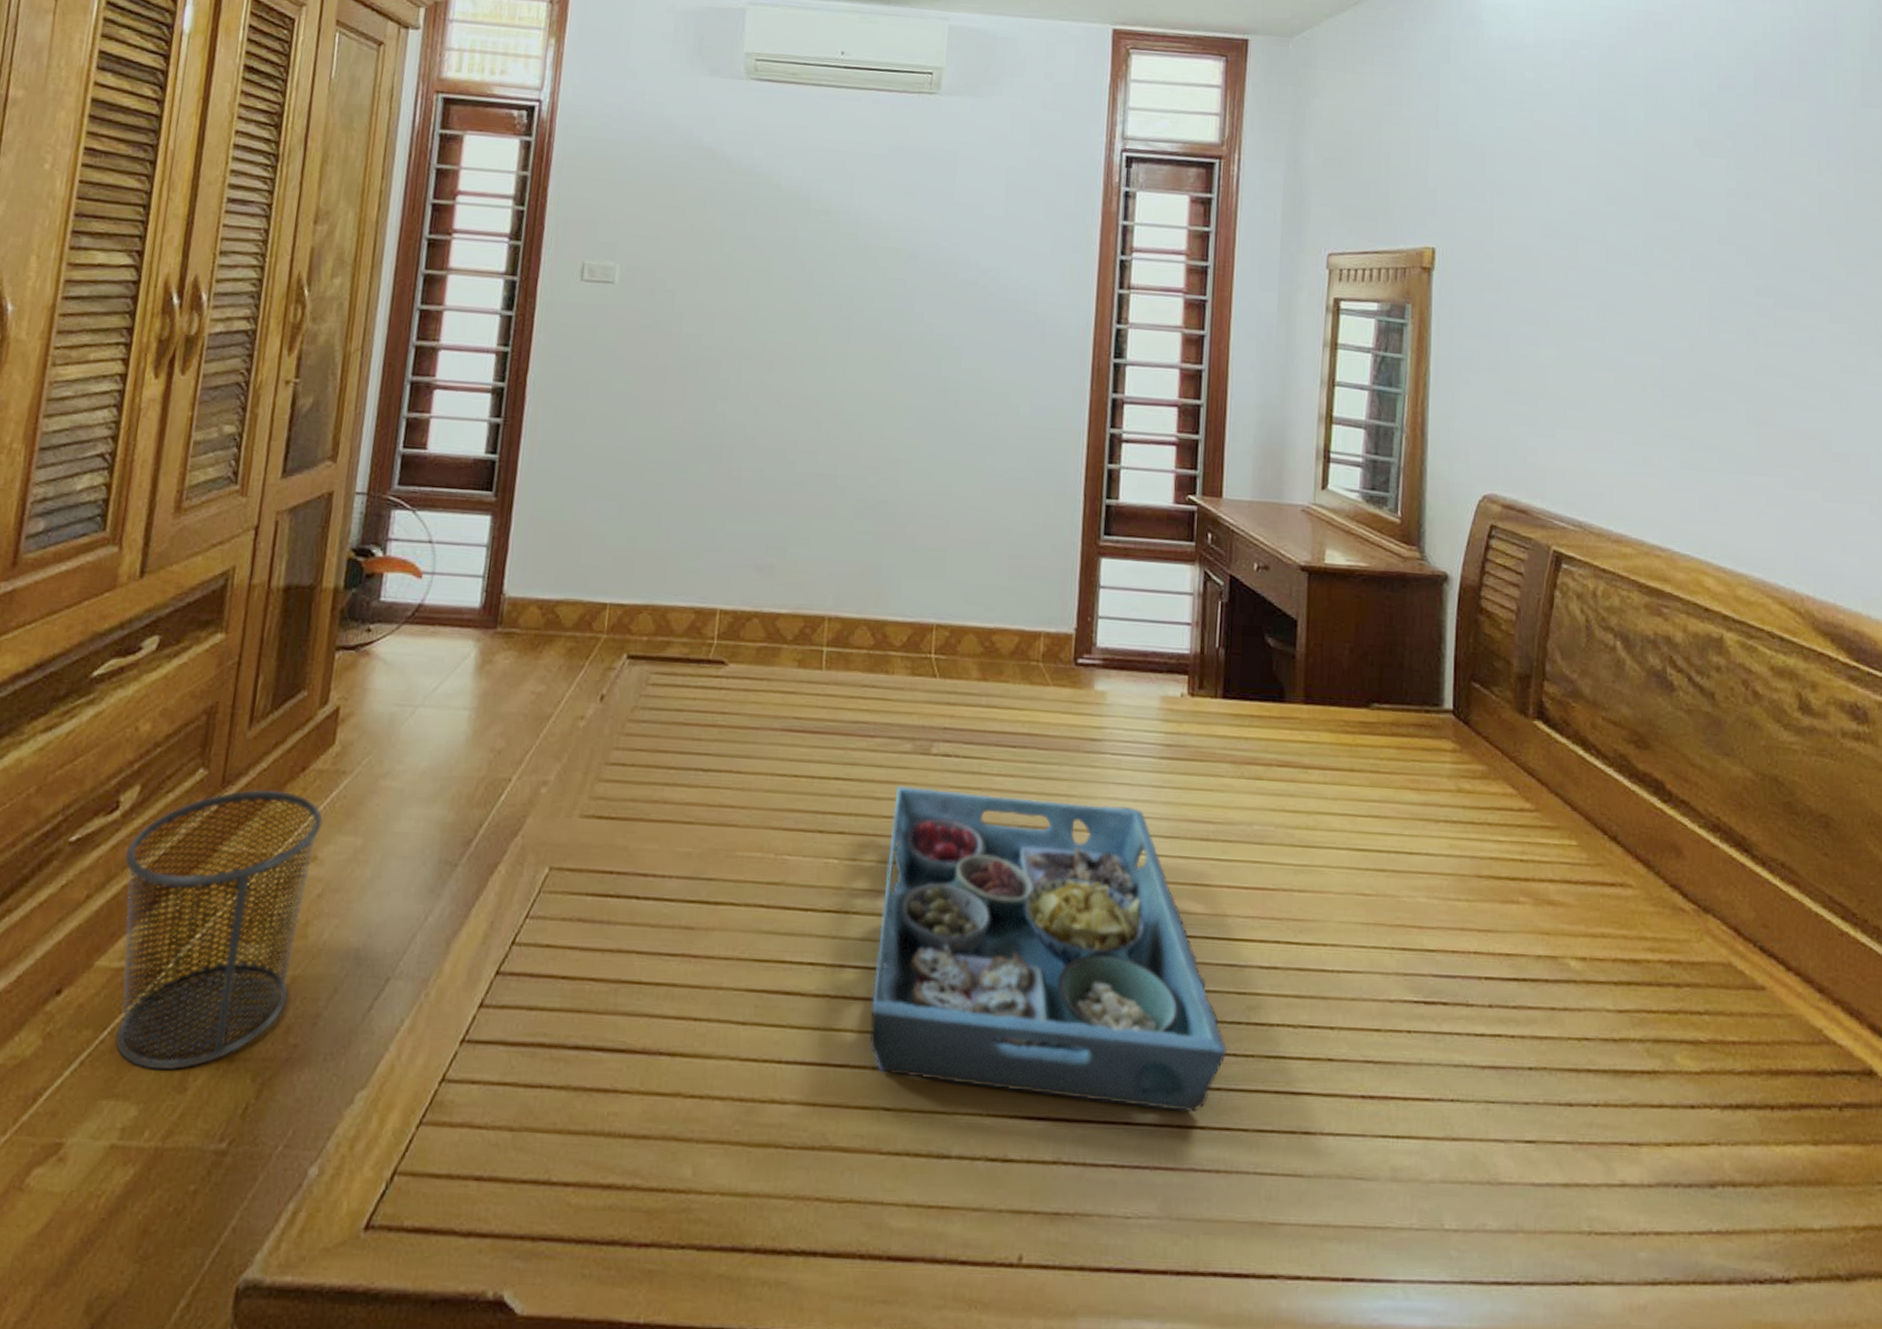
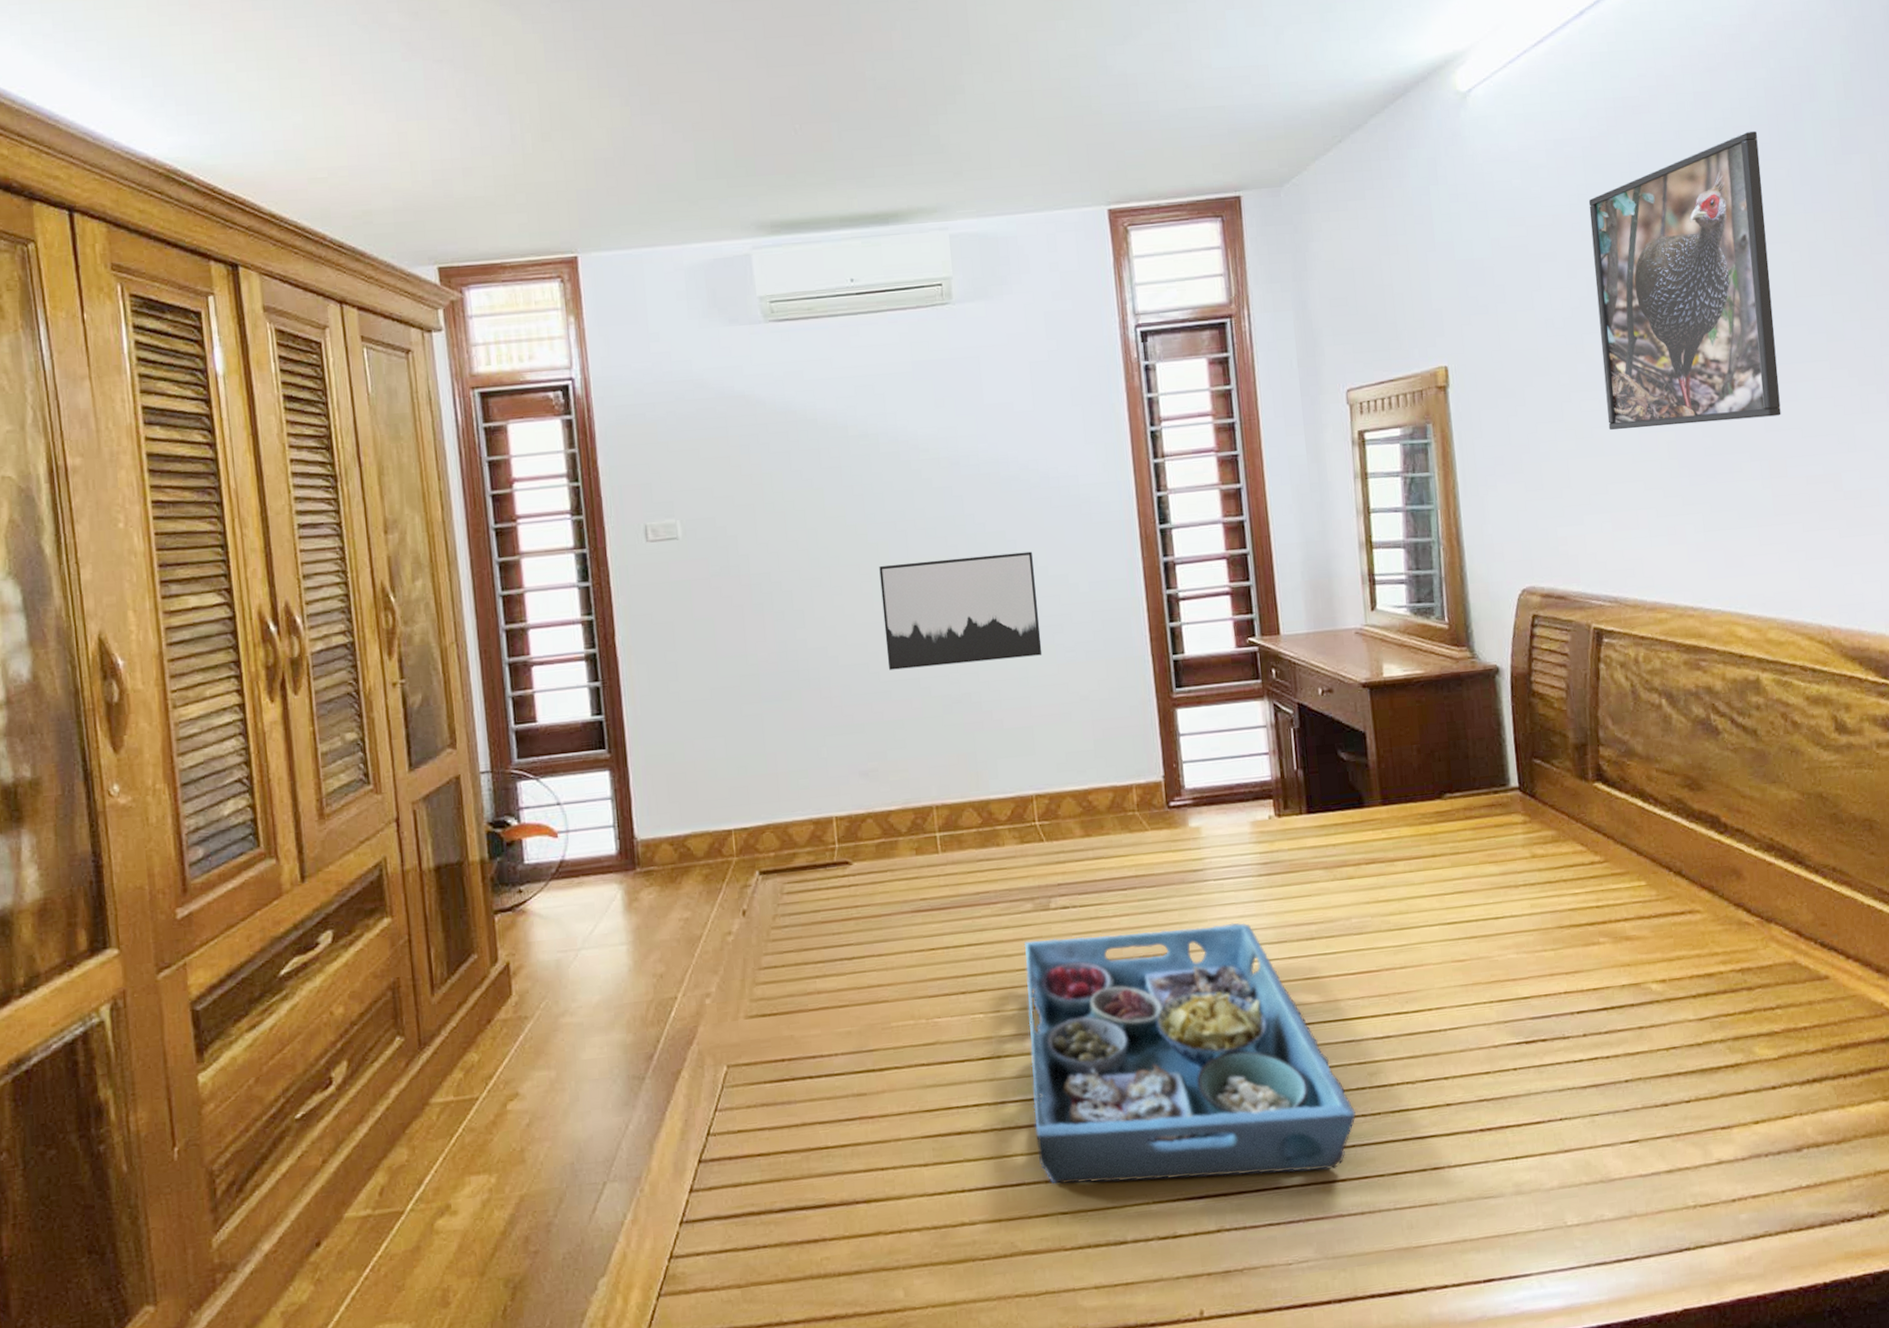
waste bin: present [116,790,323,1071] -> none [347,1043,521,1293]
wall art: none [805,349,977,474] -> present [879,551,1042,670]
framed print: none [1593,66,1778,361] -> present [1588,130,1781,430]

